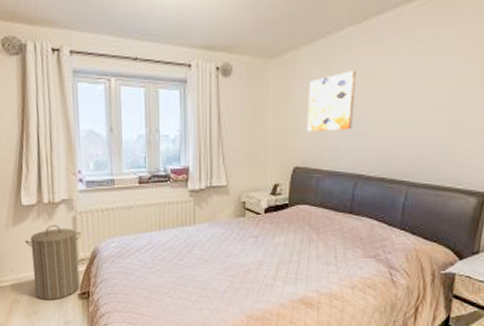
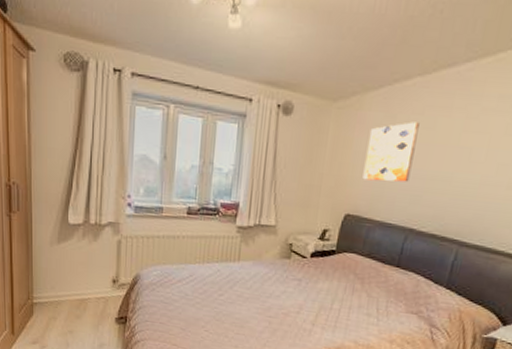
laundry hamper: present [25,225,82,300] -> none [68,246,125,322]

